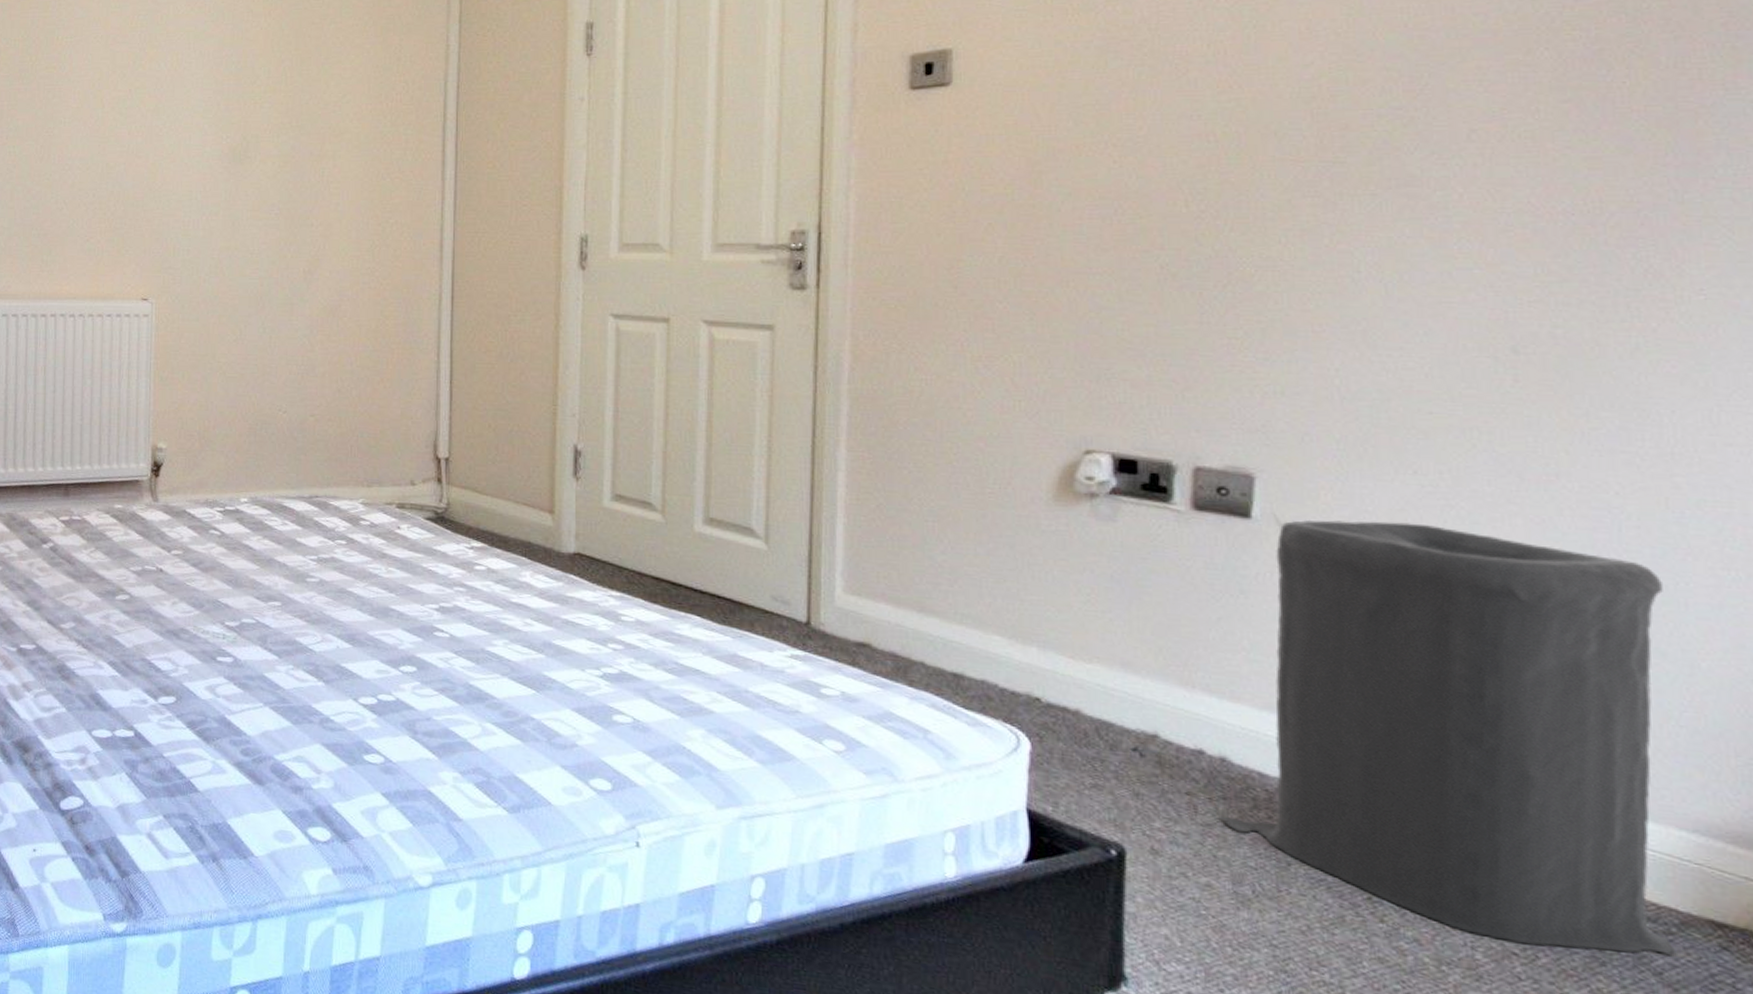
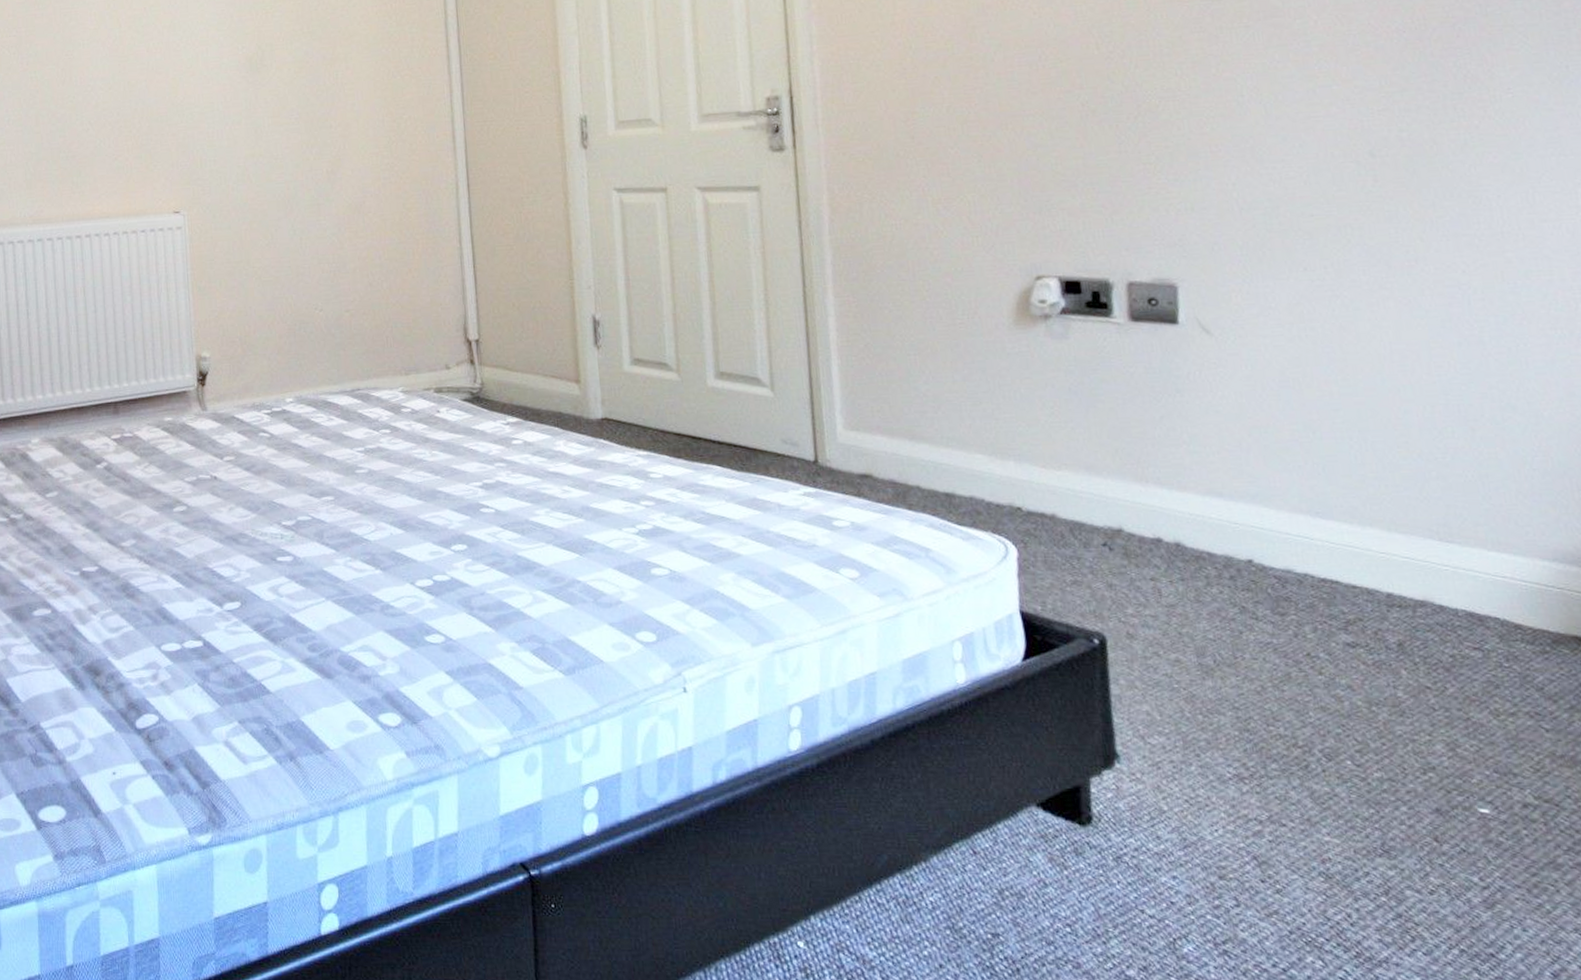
laundry basket: present [1218,519,1677,956] -> none [1179,314,1553,678]

